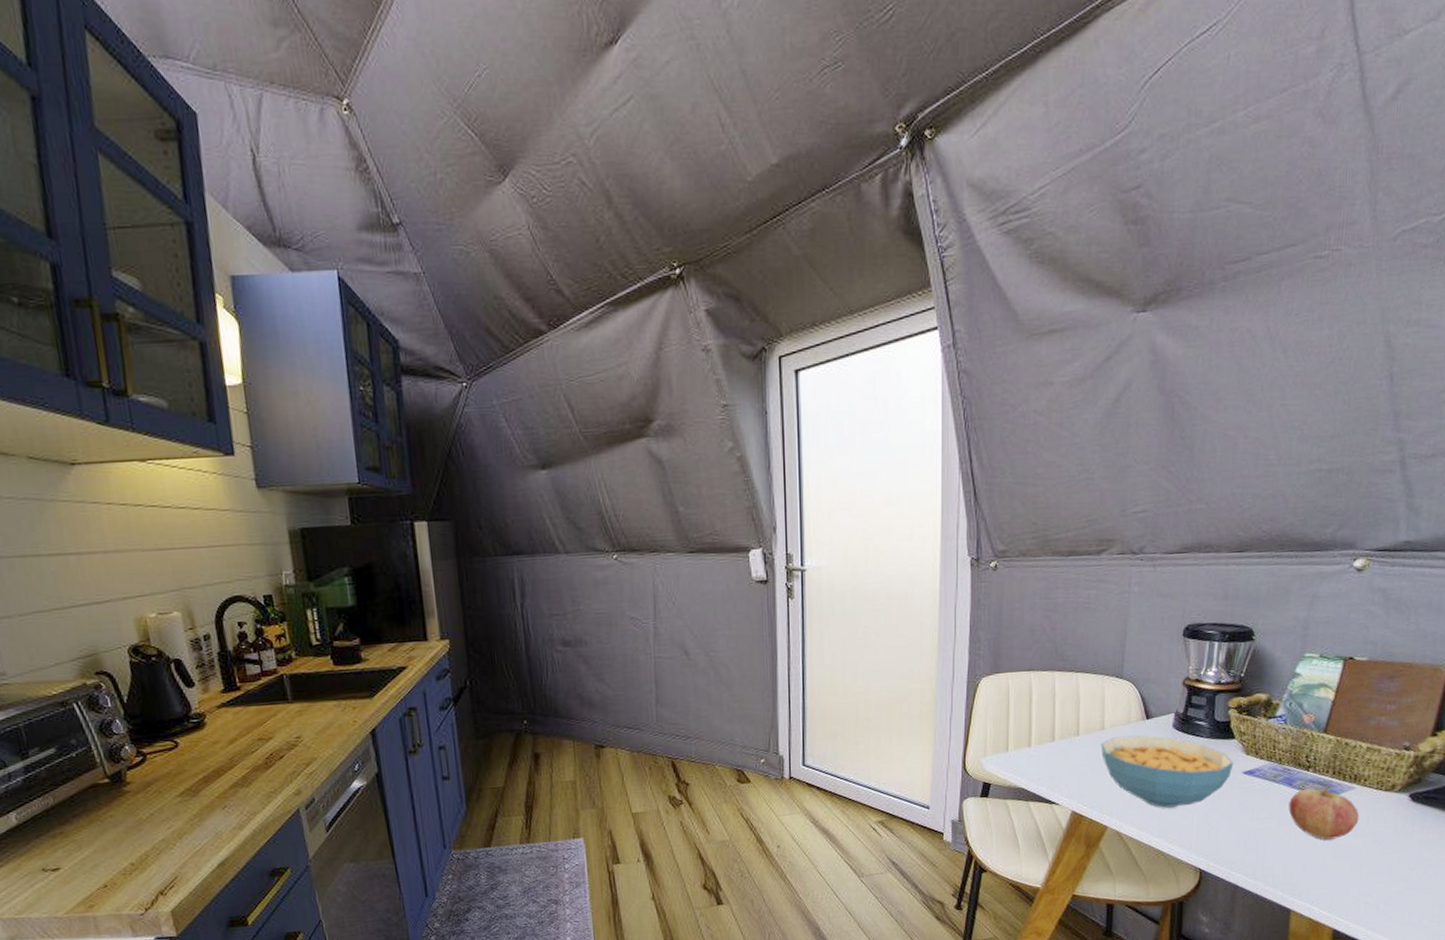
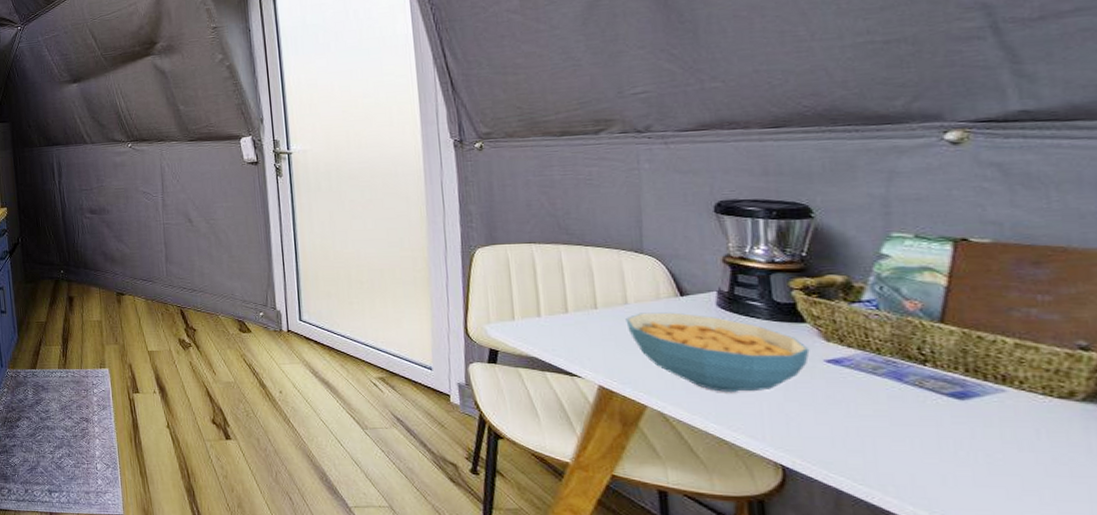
fruit: present [1288,785,1360,840] -> none [902,384,1022,450]

